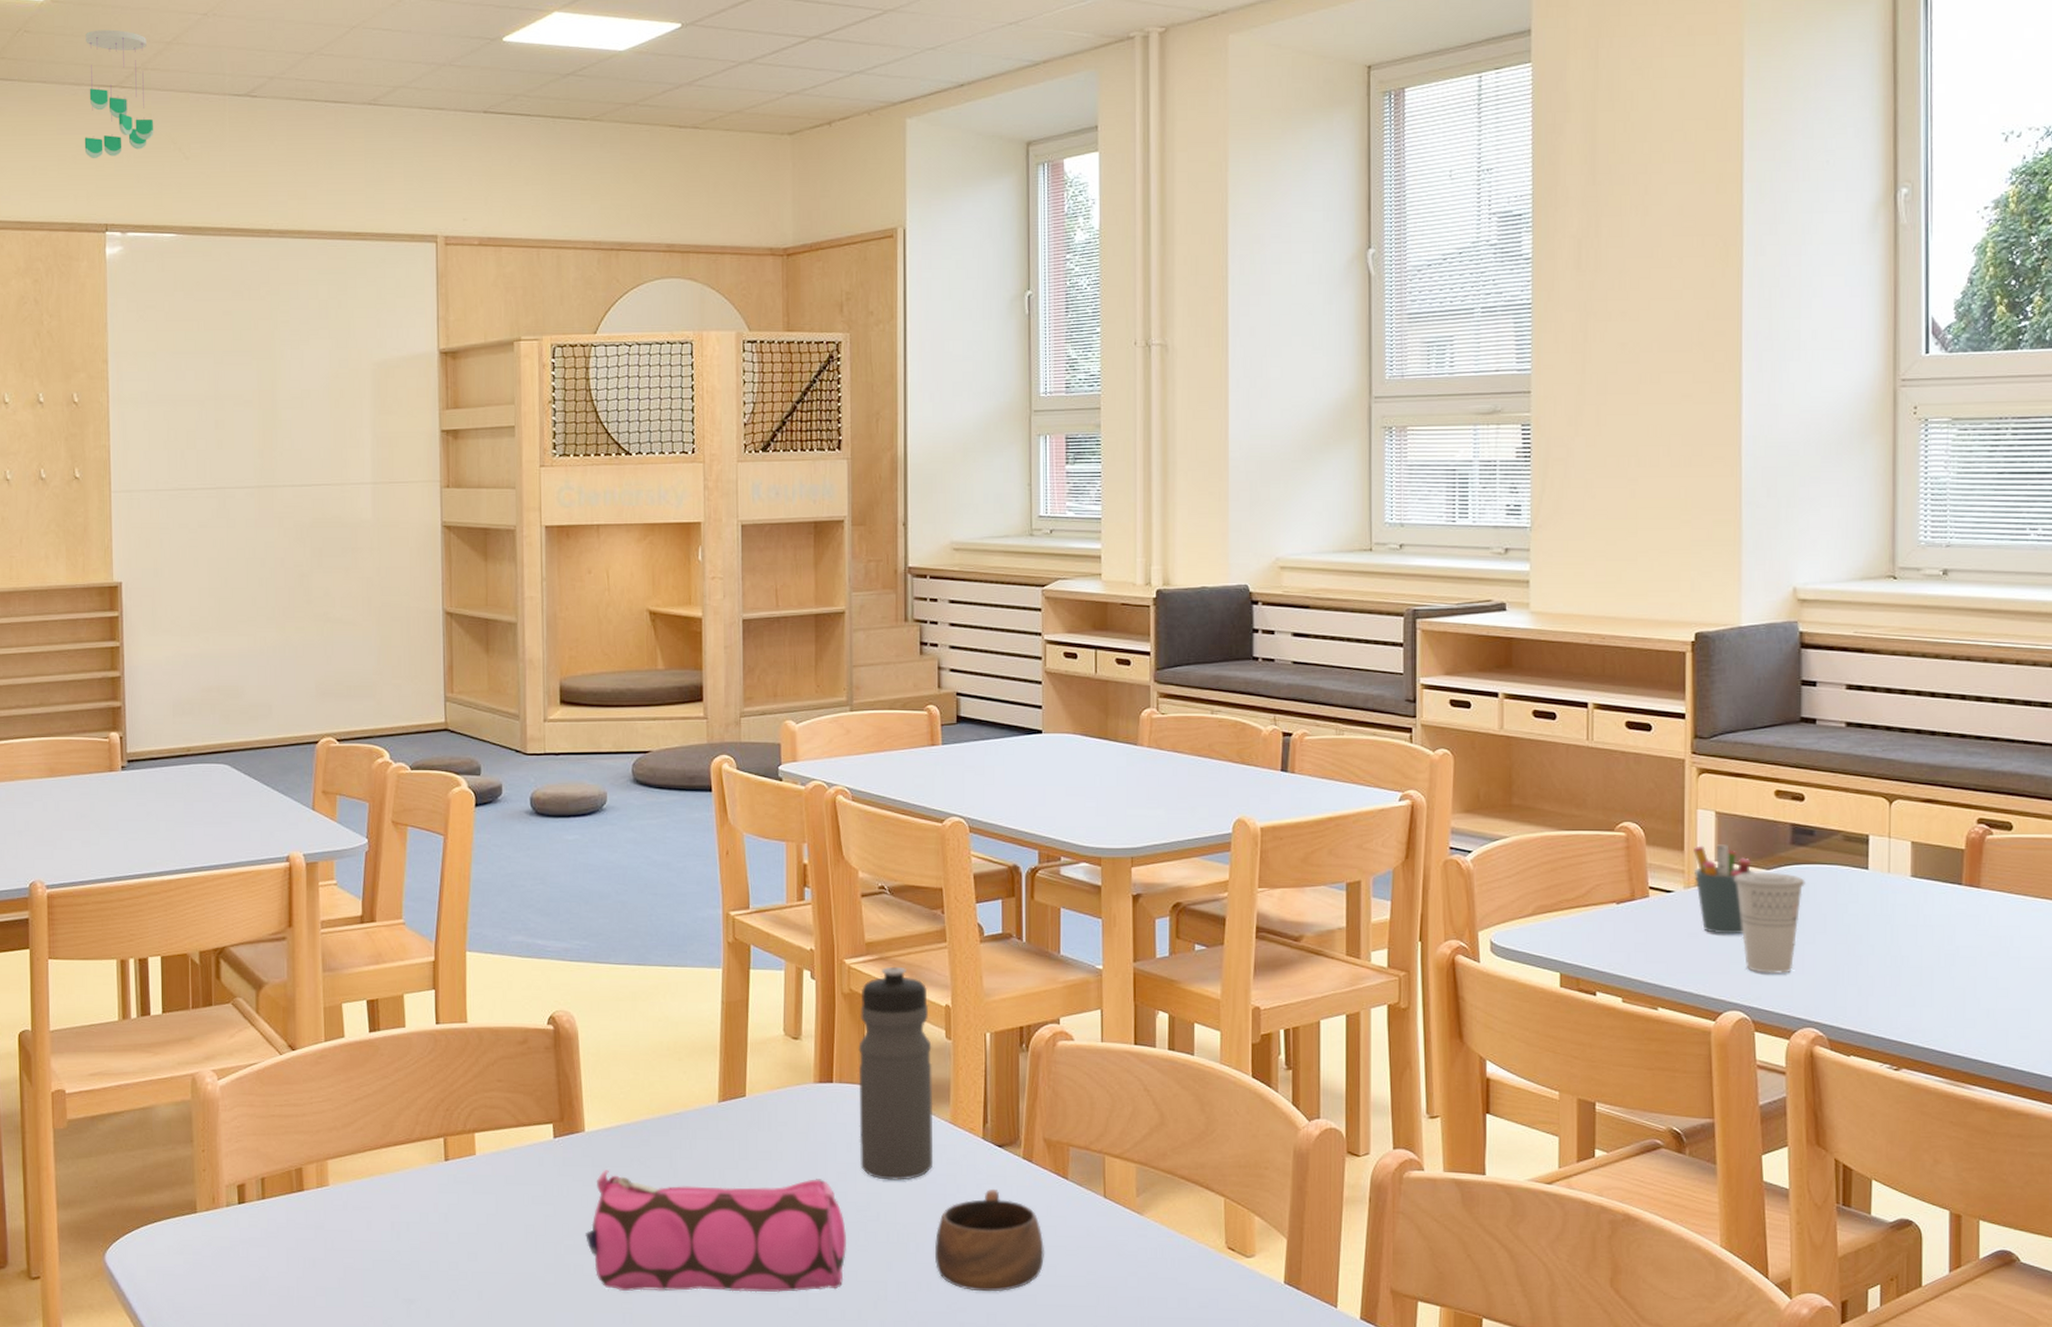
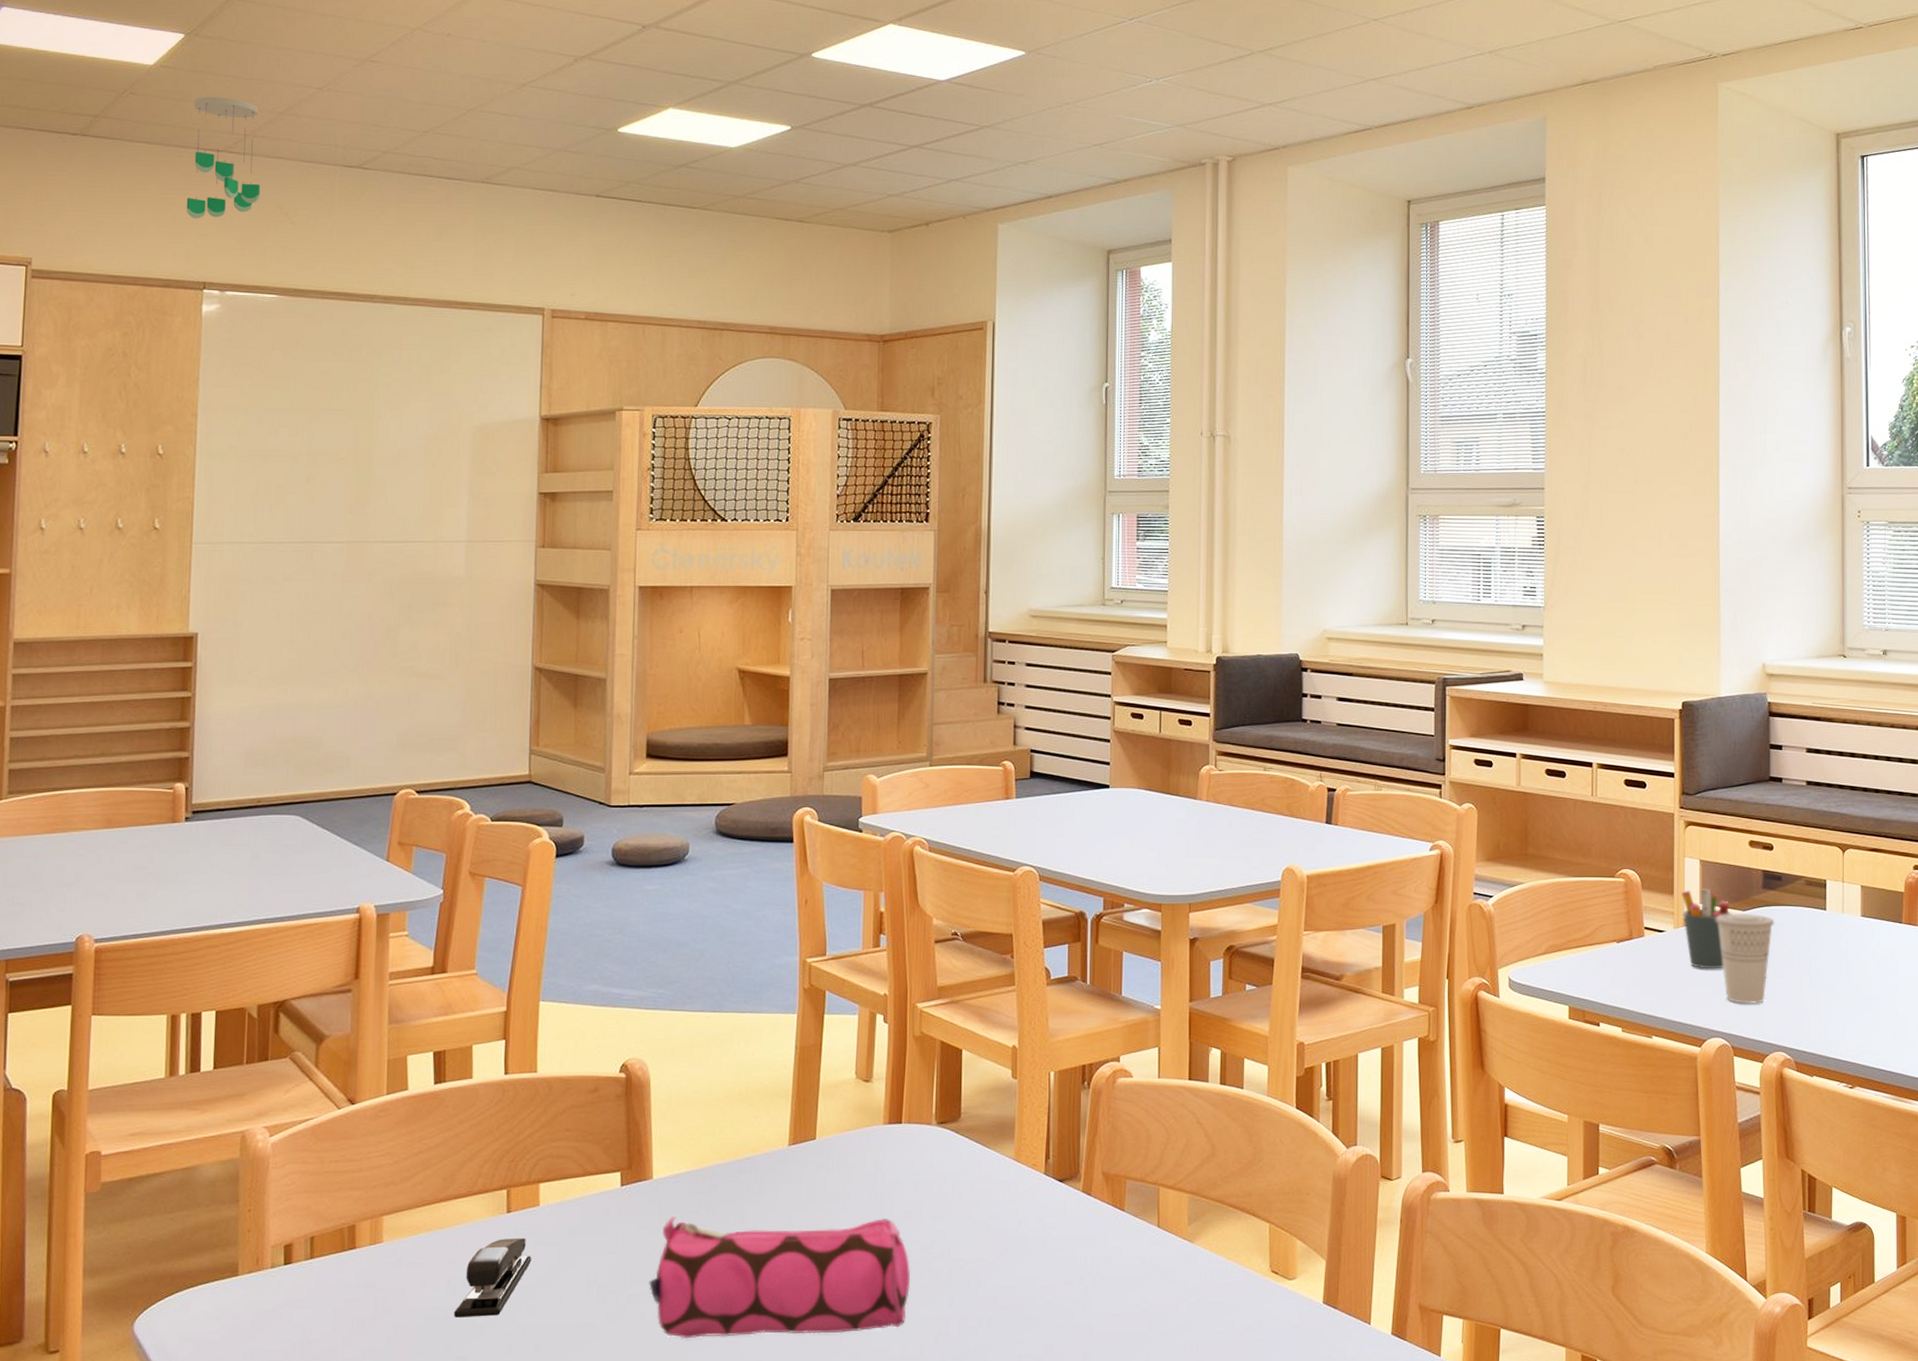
stapler: none [399,1185,471,1262] -> present [454,1237,532,1318]
water bottle: present [858,966,934,1180] -> none [925,1009,998,1218]
cup: present [935,1190,1045,1292] -> none [996,1223,1101,1324]

